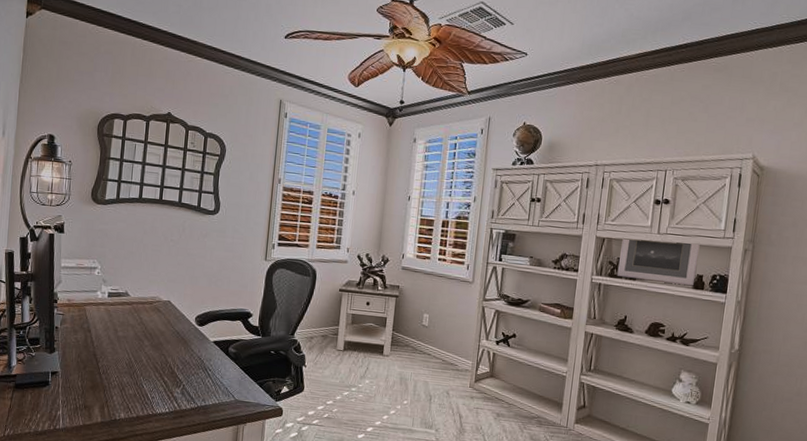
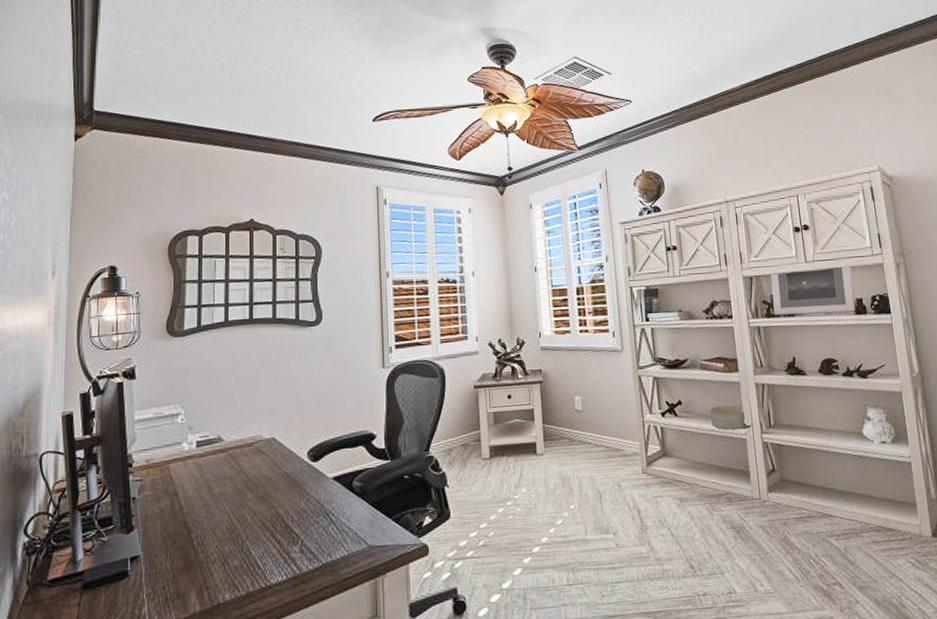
decorative box: none [538,344,574,368] -> present [710,405,752,430]

